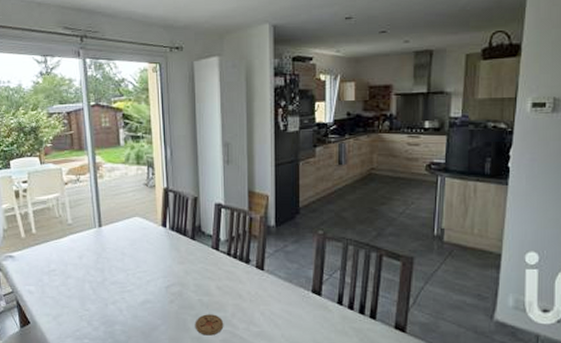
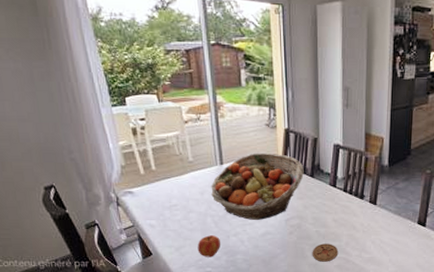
apple: none [75,303,98,328] -> present [197,235,220,257]
fruit basket: none [89,215,184,287] -> present [211,153,304,220]

